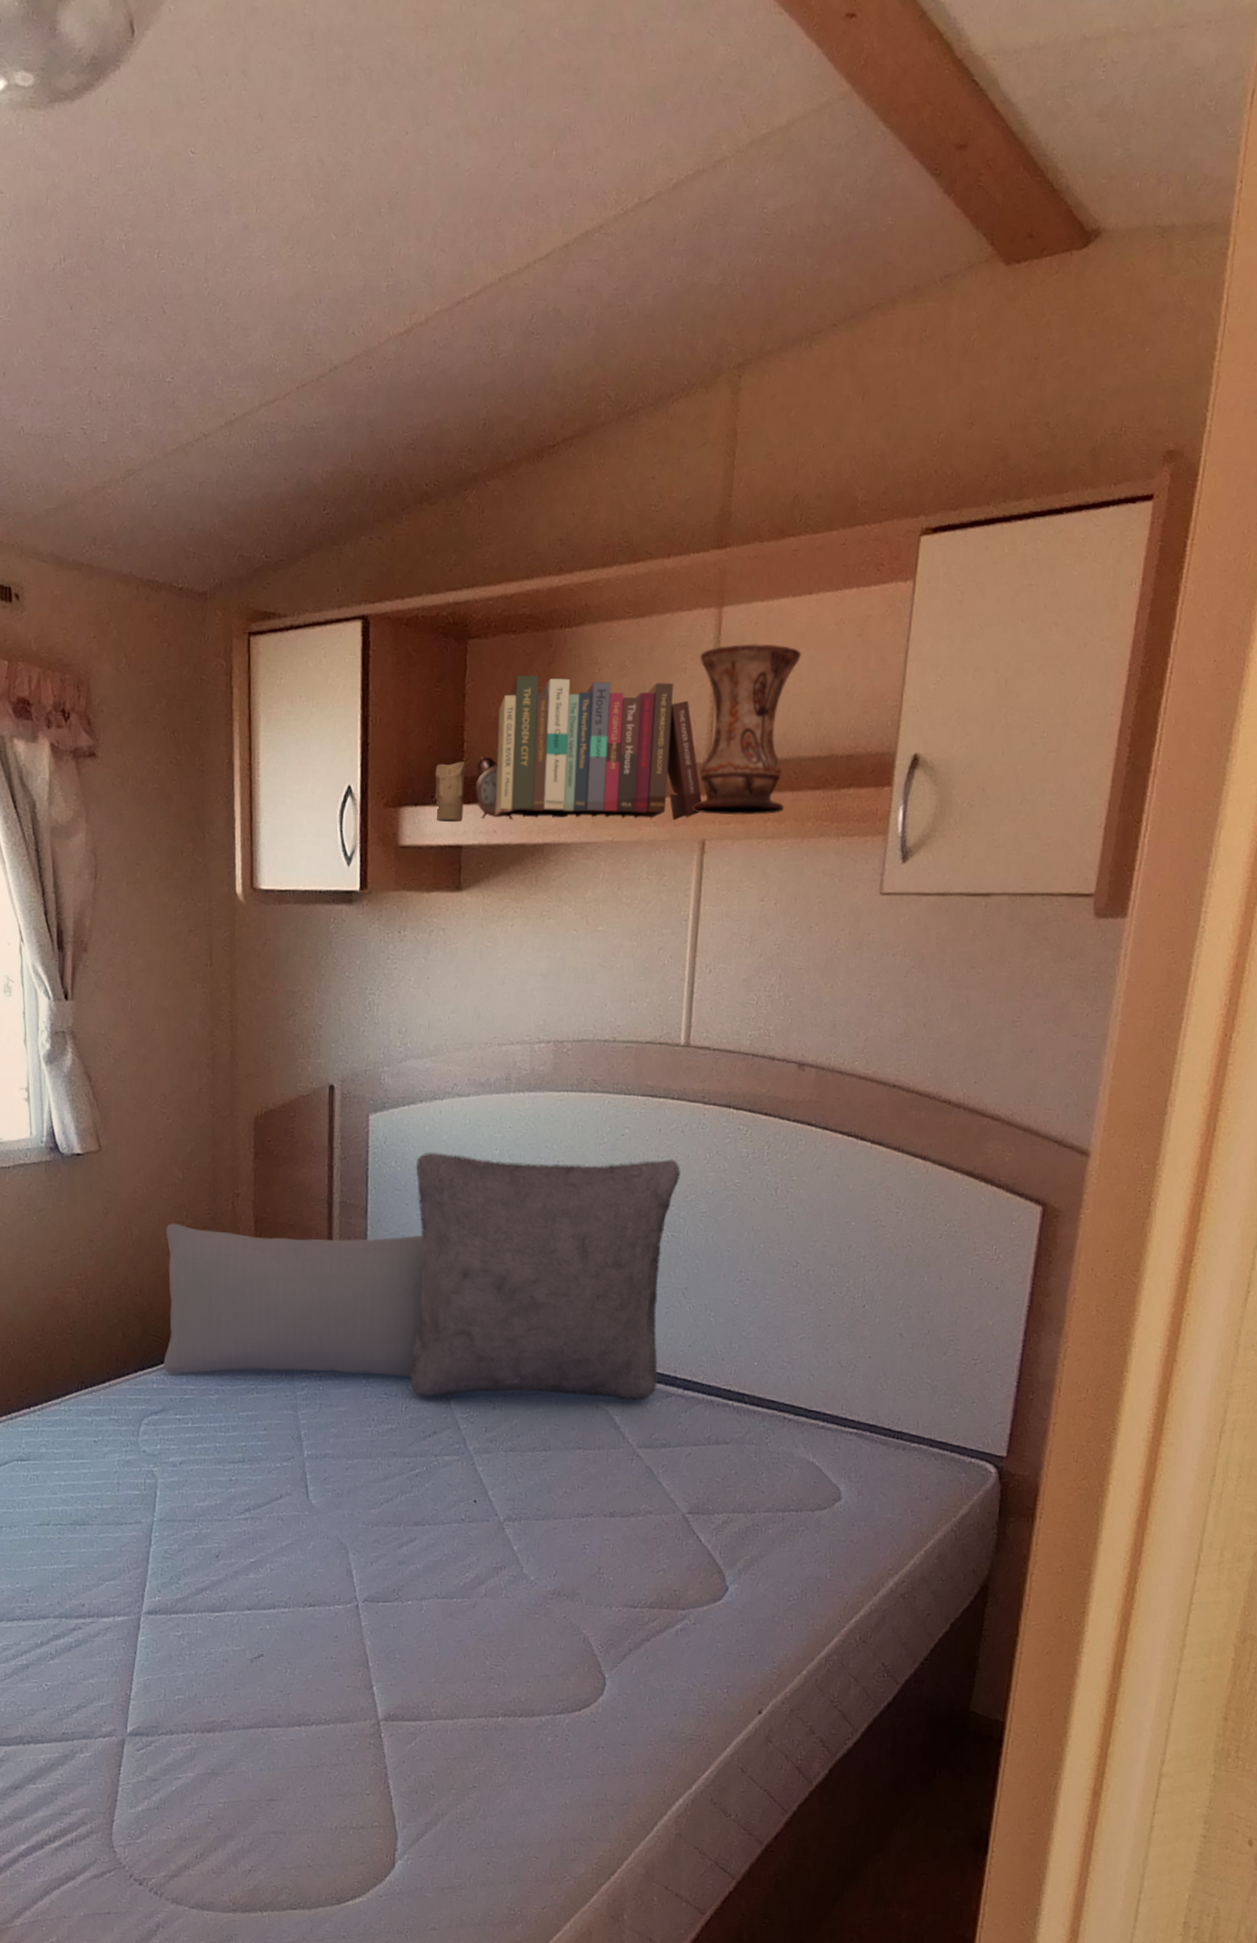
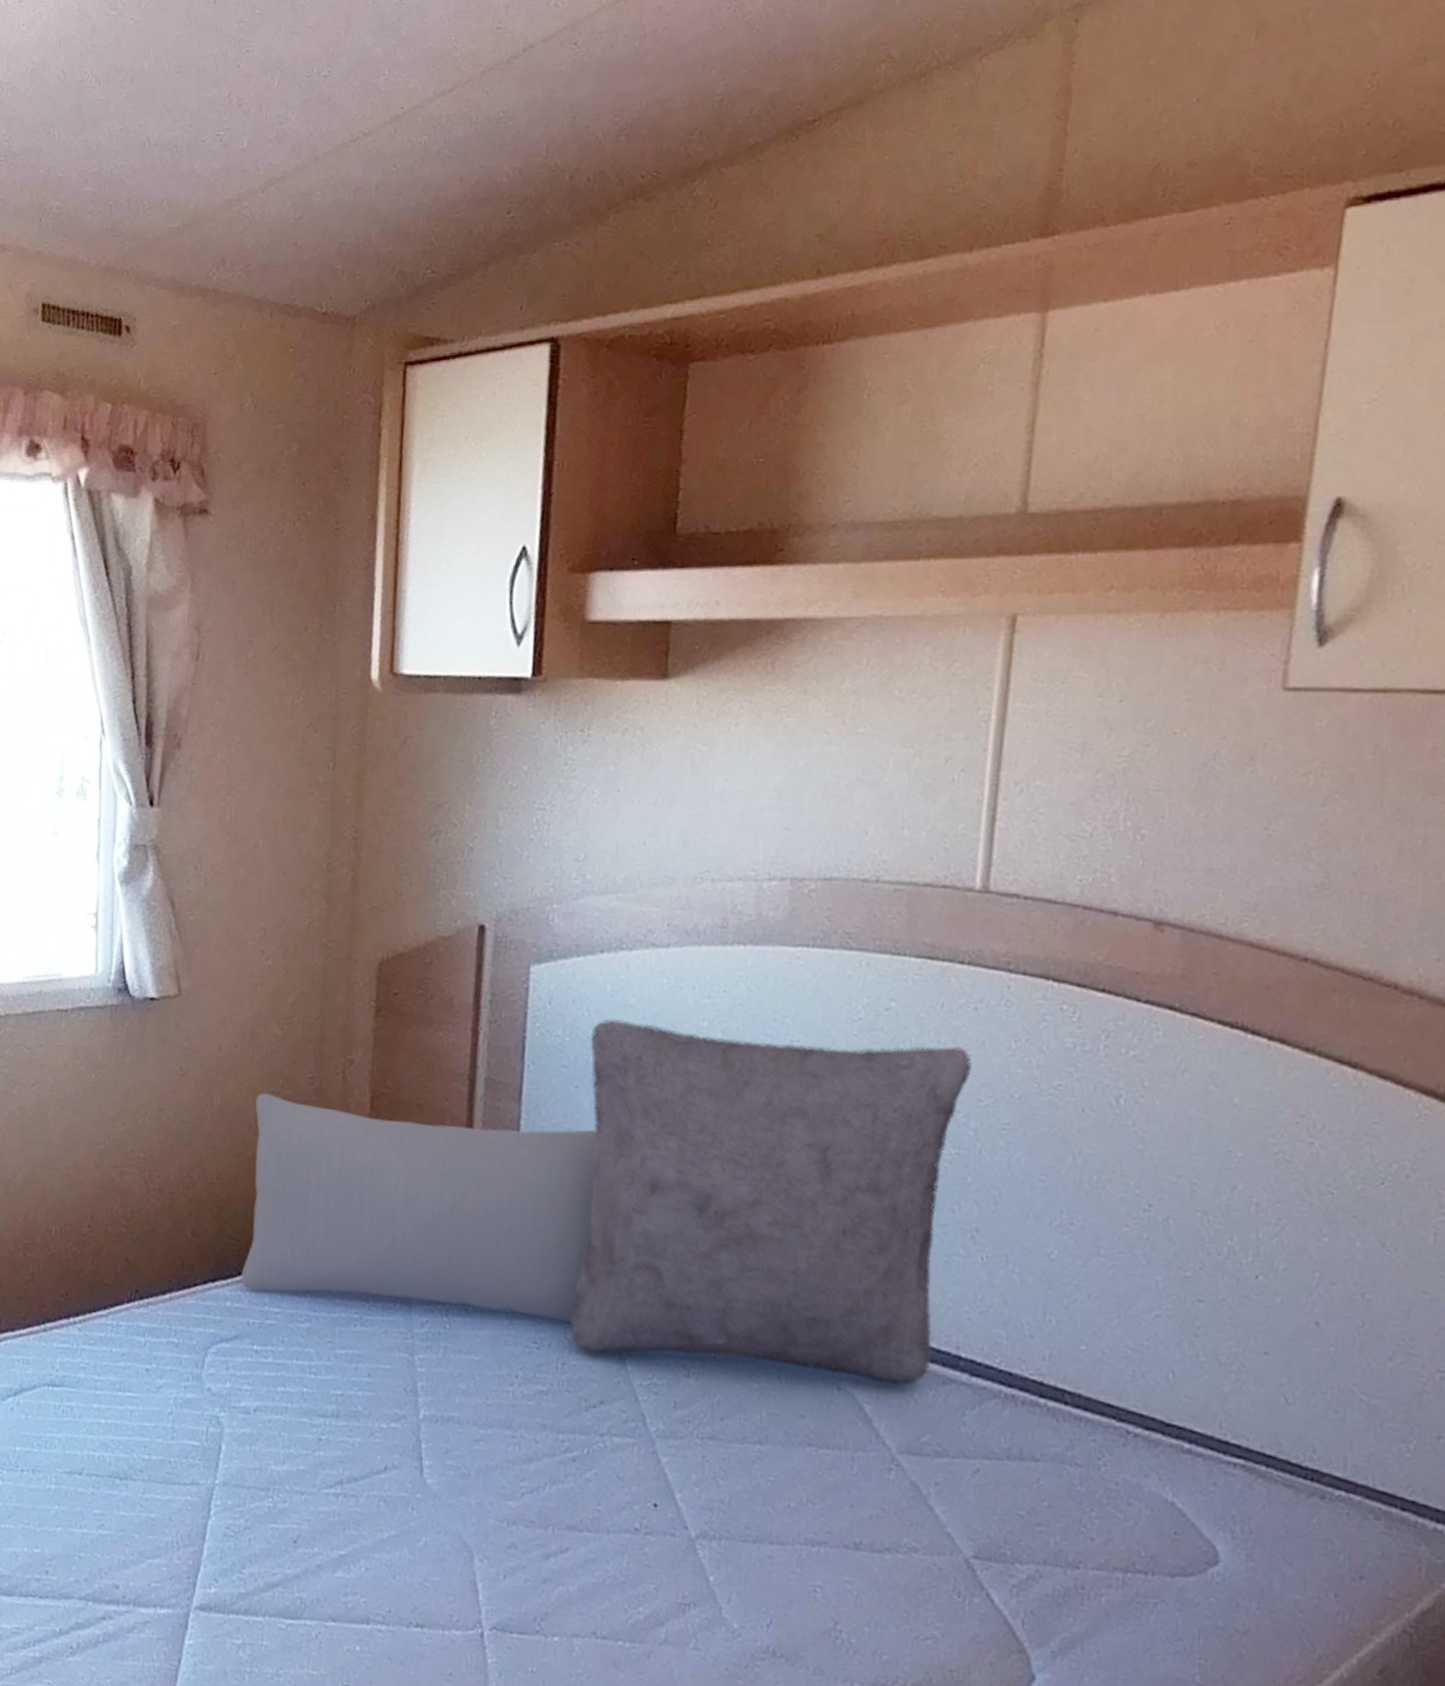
candle: present [434,761,466,823] -> none [637,514,680,592]
alarm clock: present [473,748,514,820] -> none [689,497,744,589]
books: present [495,674,702,821] -> none [717,404,1013,589]
vase: present [692,644,802,816] -> none [998,357,1164,583]

